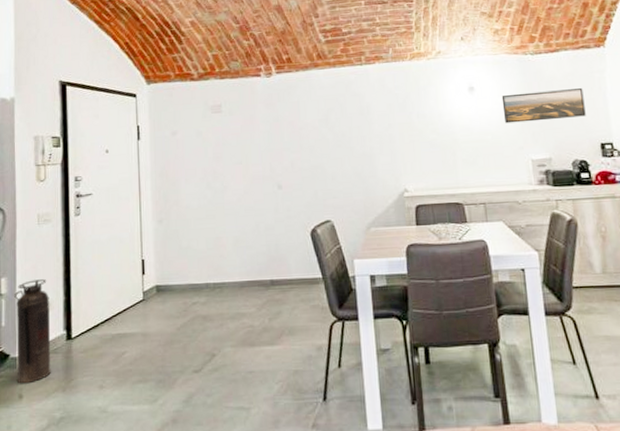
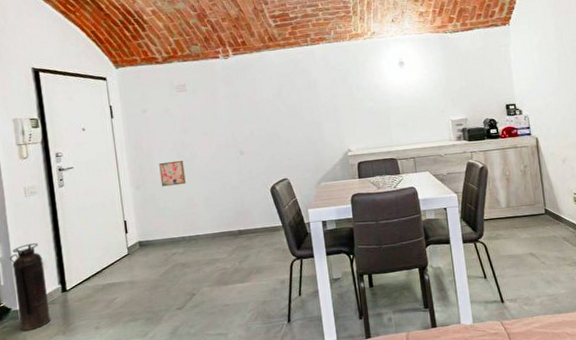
wall art: none [185,192,214,222] -> present [159,160,186,187]
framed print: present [501,88,586,124] -> none [426,60,495,92]

